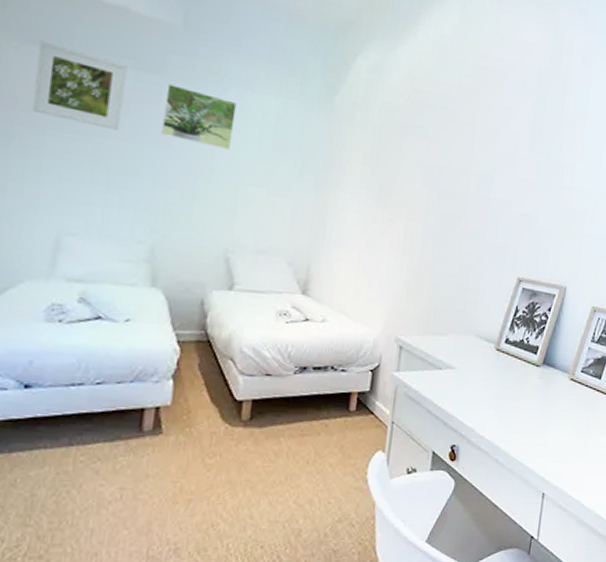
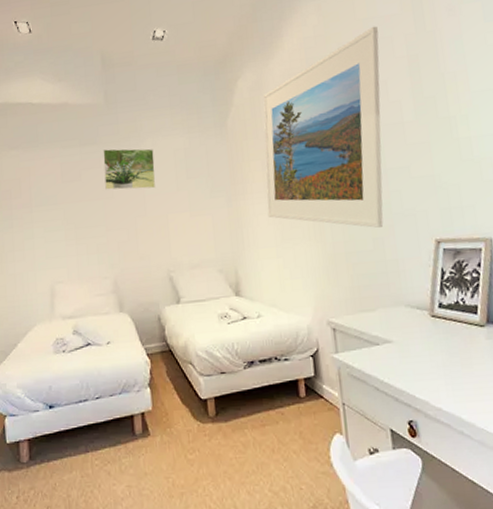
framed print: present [33,40,127,130] -> none [18,144,77,198]
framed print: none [358,47,516,254] -> present [263,26,384,228]

